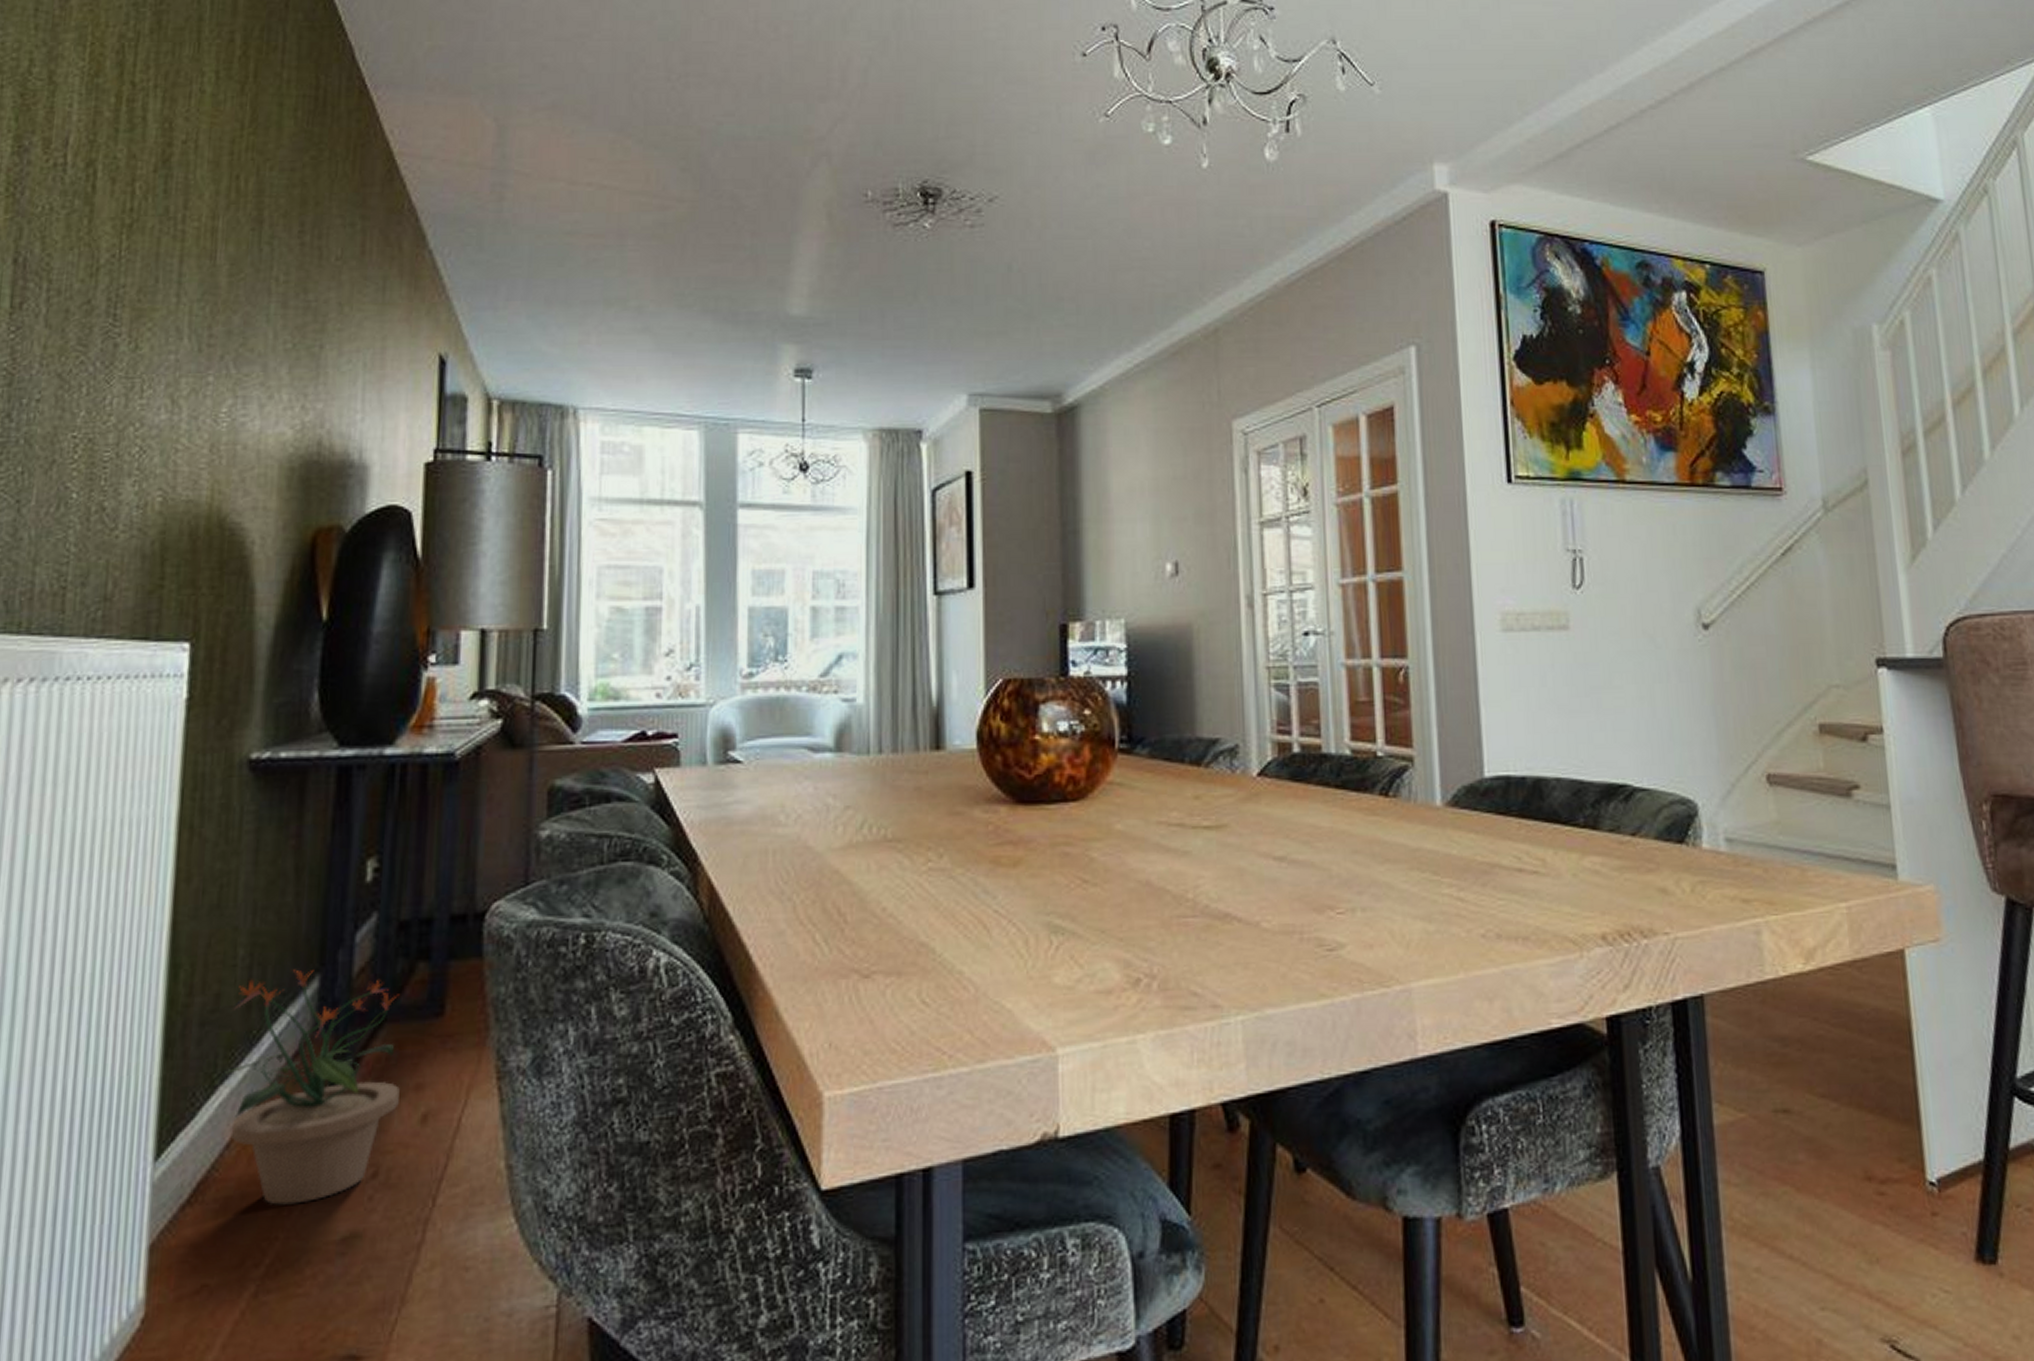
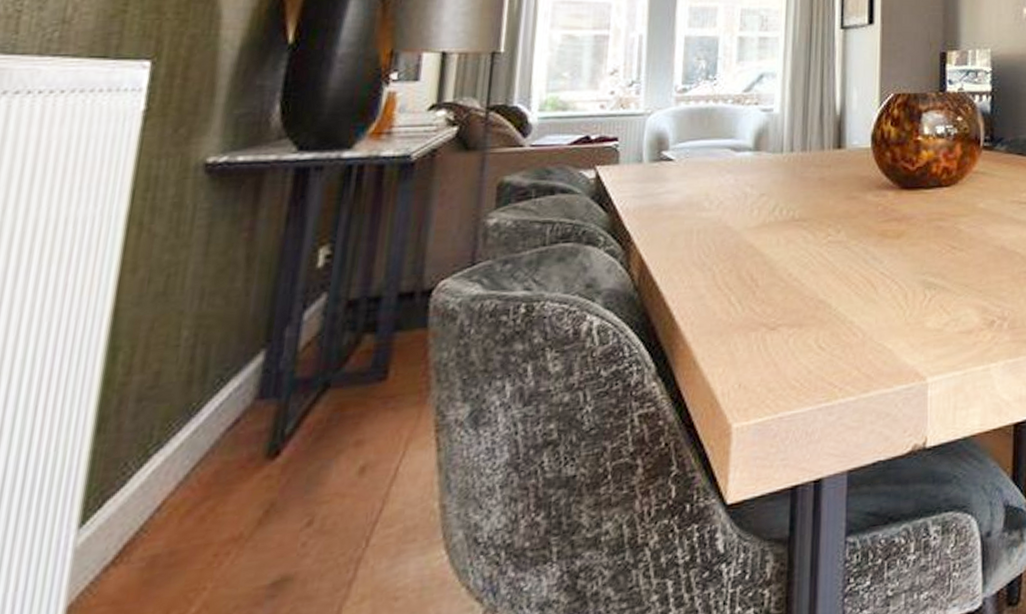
potted plant: present [214,969,400,1206] -> none [148,346,345,559]

